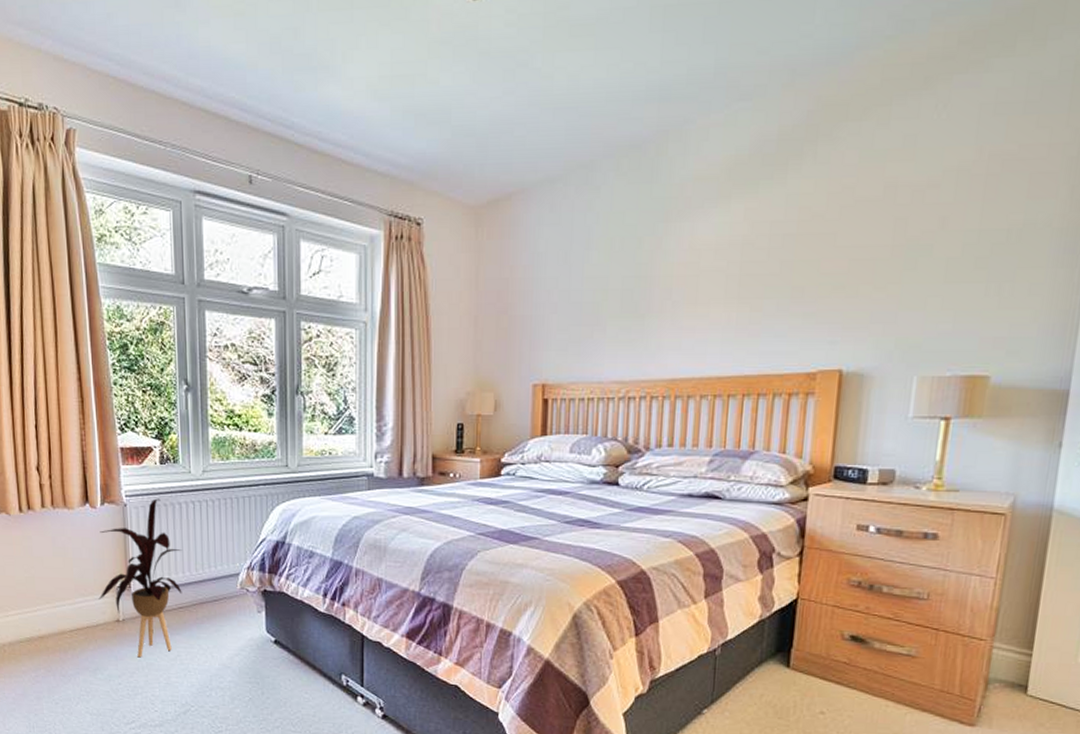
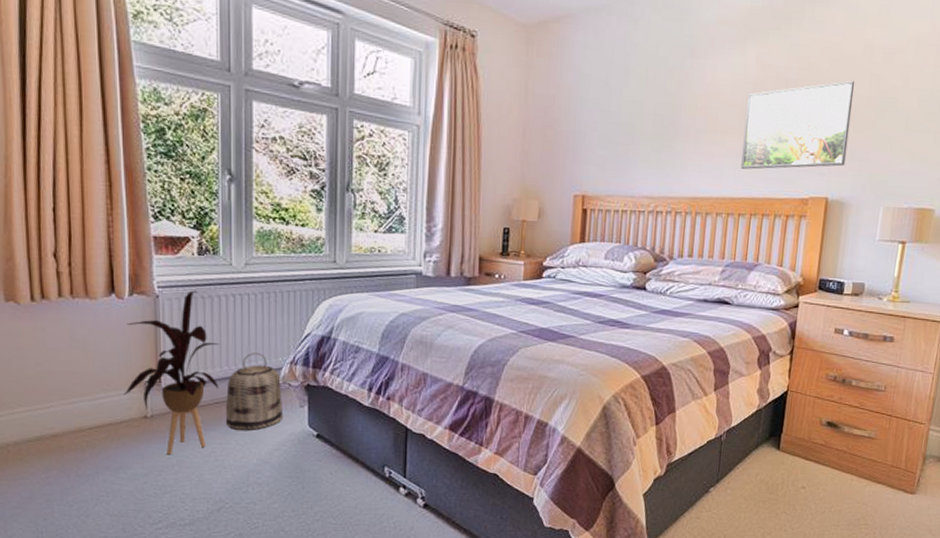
basket: none [189,558,243,635] -> present [225,353,284,430]
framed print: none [729,228,873,343] -> present [741,80,855,169]

